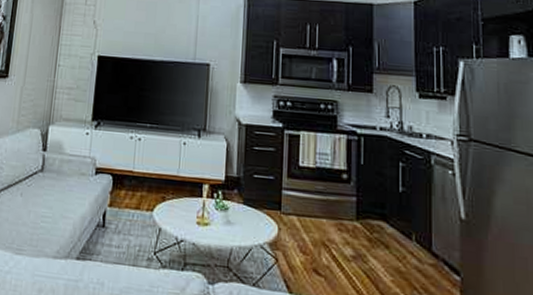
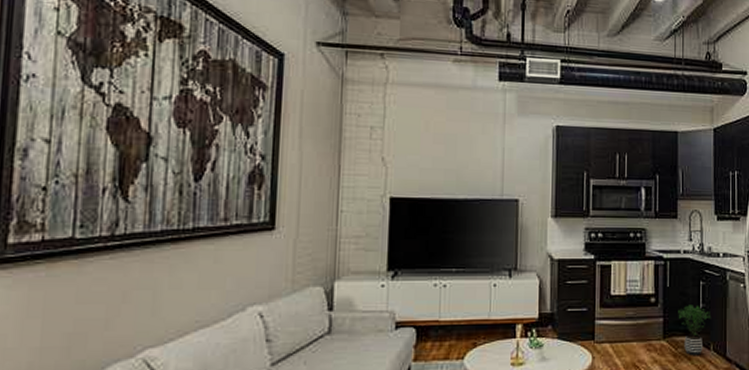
potted plant: none [373,186,412,245] -> present [678,305,710,356]

